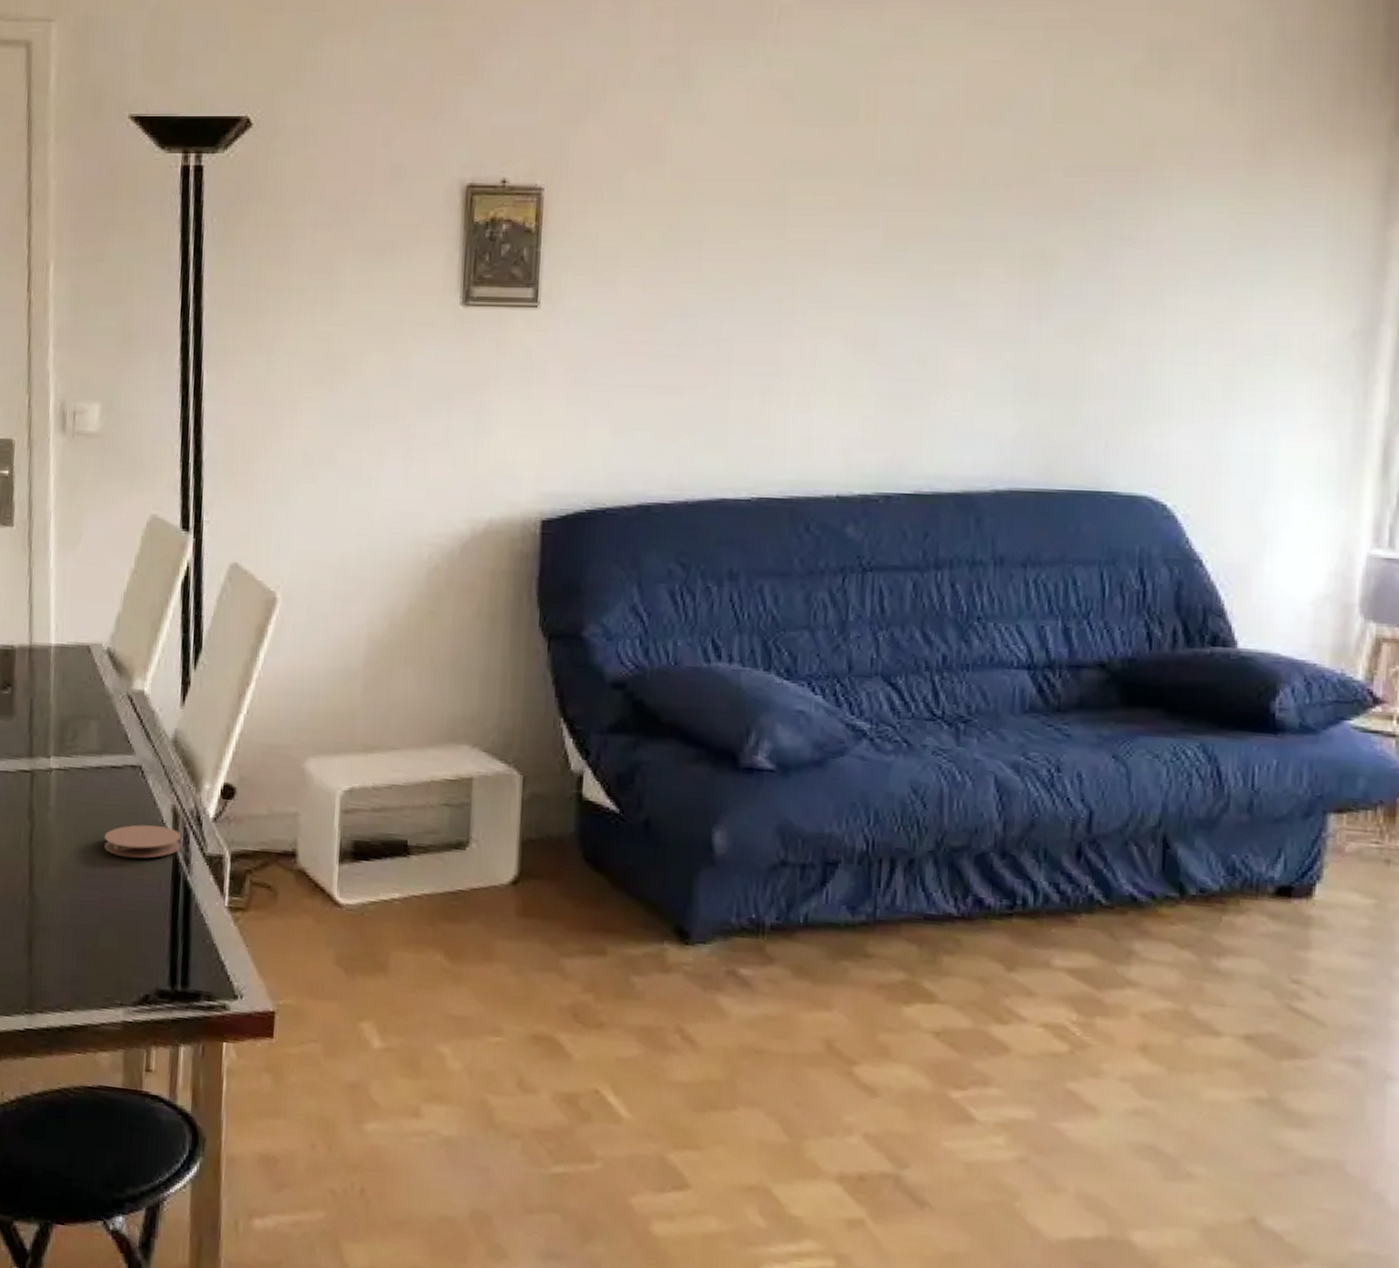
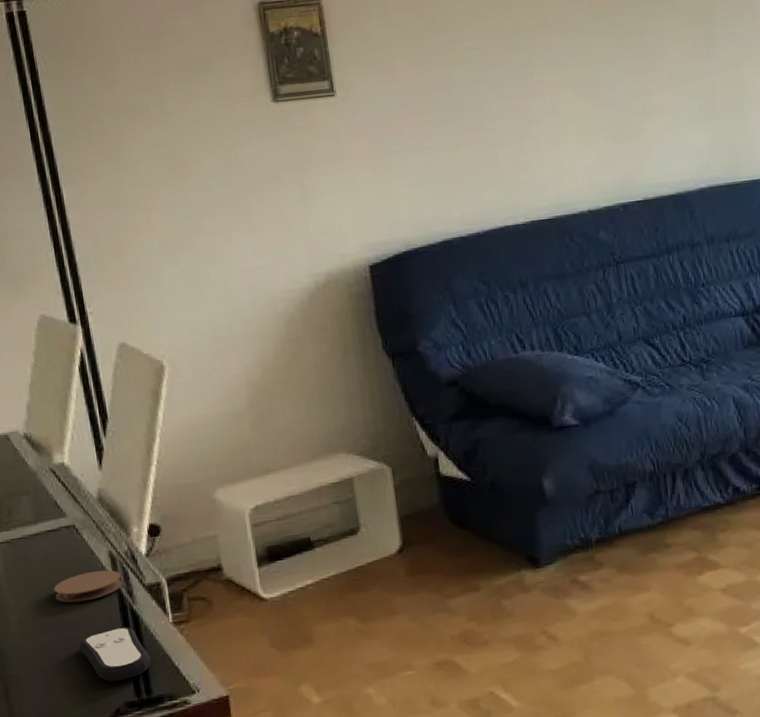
remote control: none [118,898,195,963] -> present [79,627,151,682]

